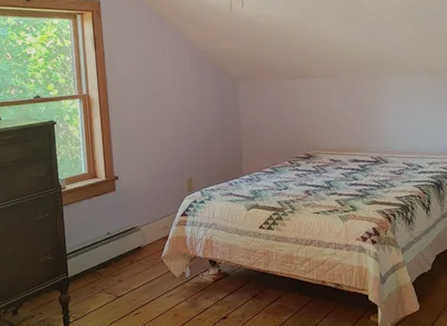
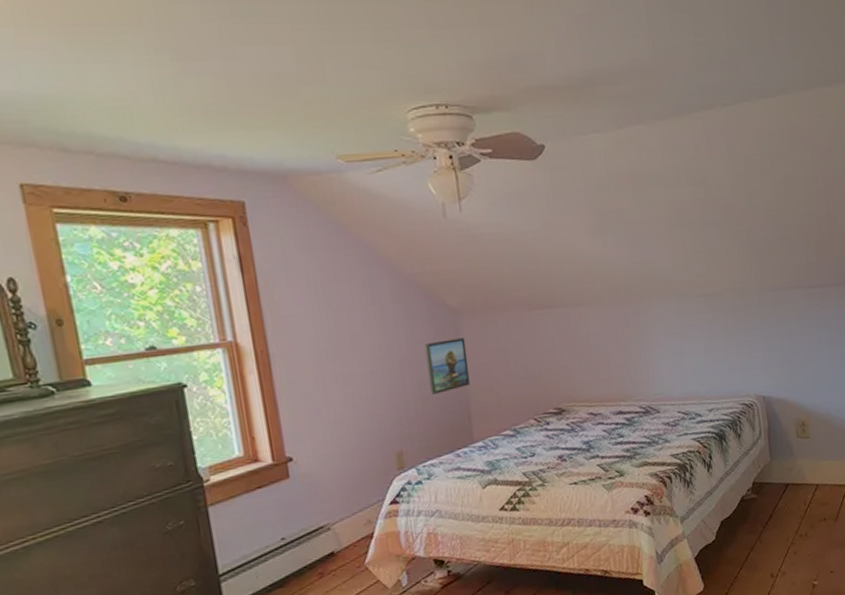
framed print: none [212,98,242,138] -> present [424,337,470,395]

